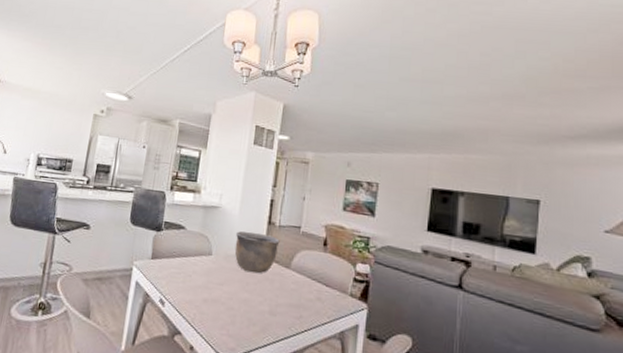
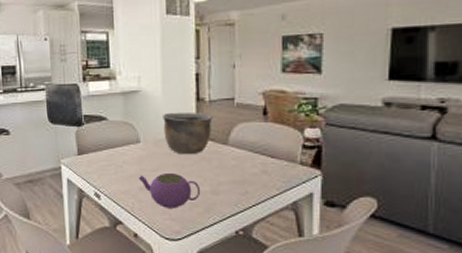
teapot: none [205,286,260,325] -> present [139,172,201,208]

